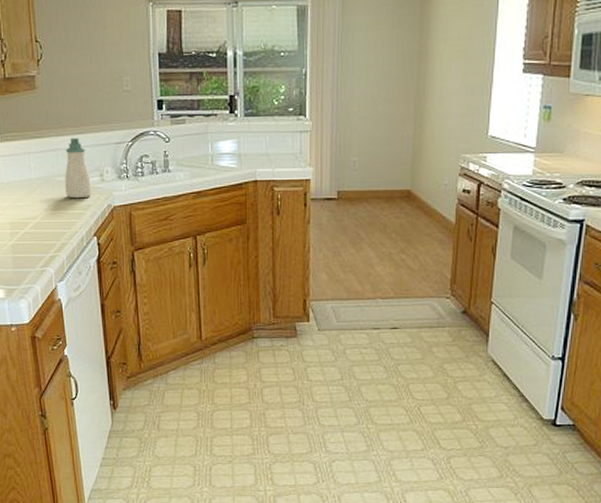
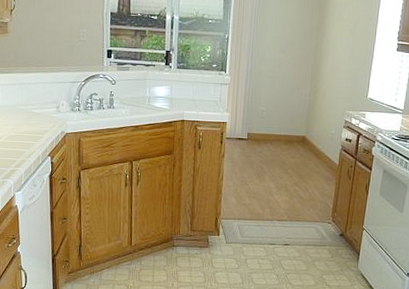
soap bottle: present [65,137,92,199] -> none [27,75,49,125]

